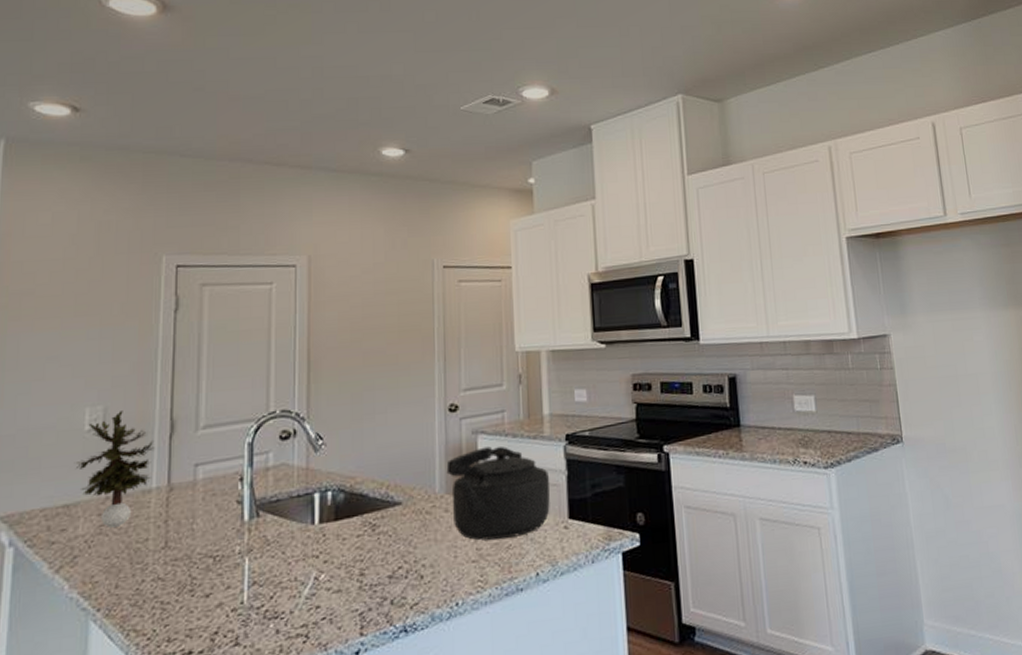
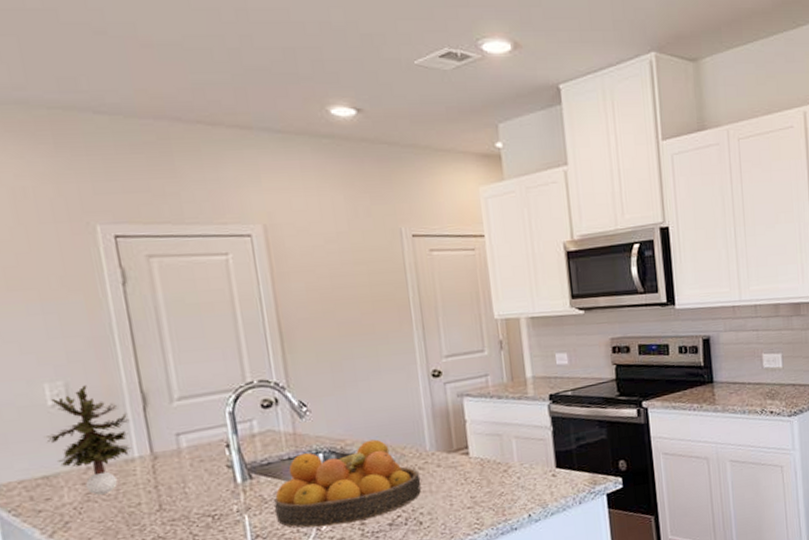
fruit bowl: none [275,478,427,576] -> present [274,439,421,528]
kettle: present [446,446,550,541] -> none [435,407,538,490]

